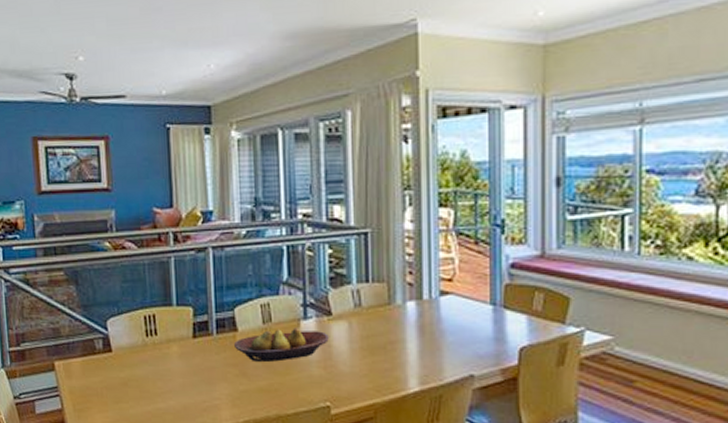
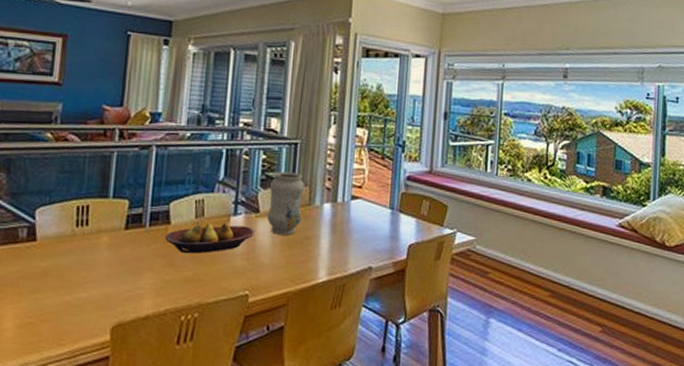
vase: none [339,266,382,340] -> present [266,171,305,235]

